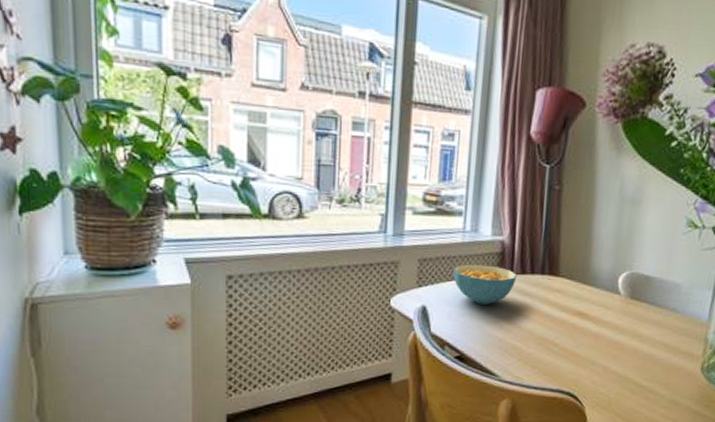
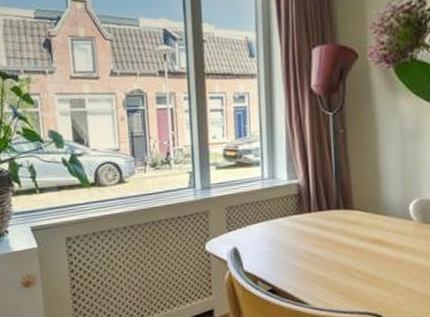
cereal bowl: present [453,264,517,305] -> none [258,206,315,242]

